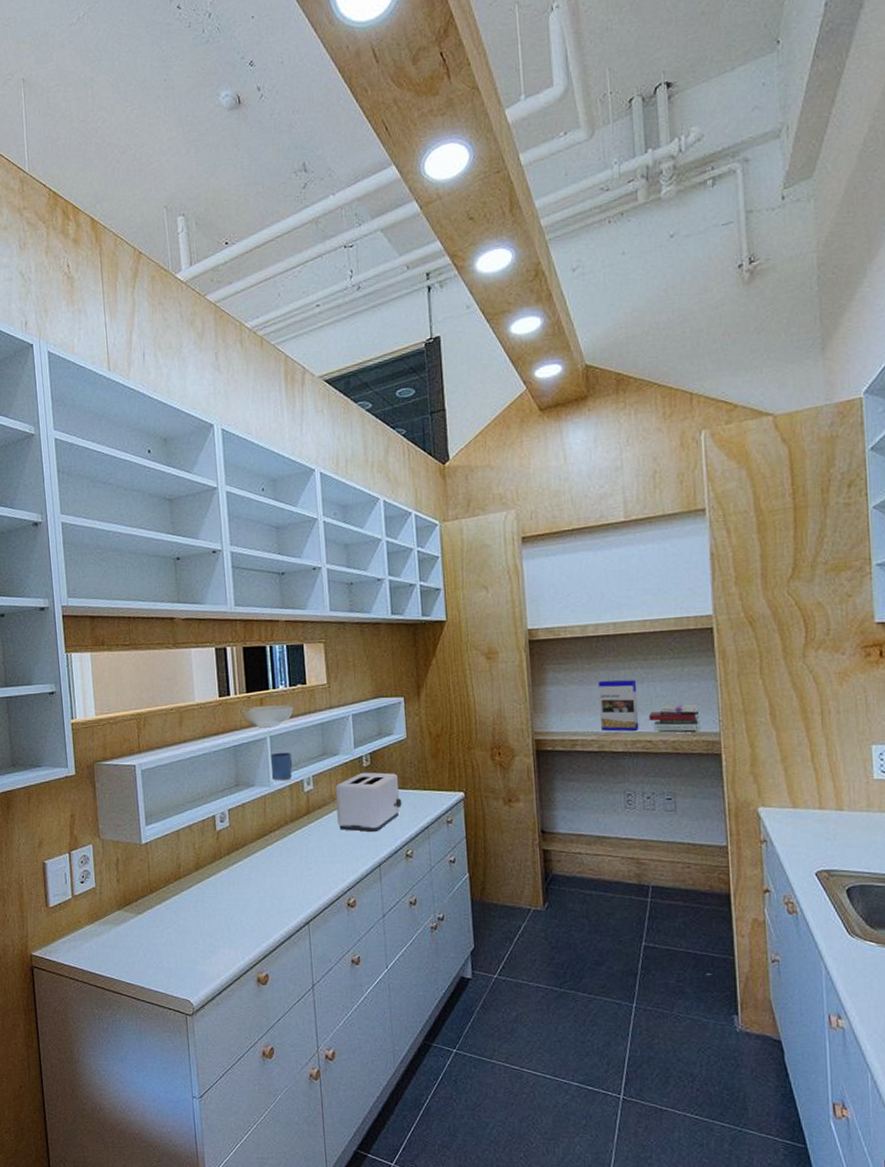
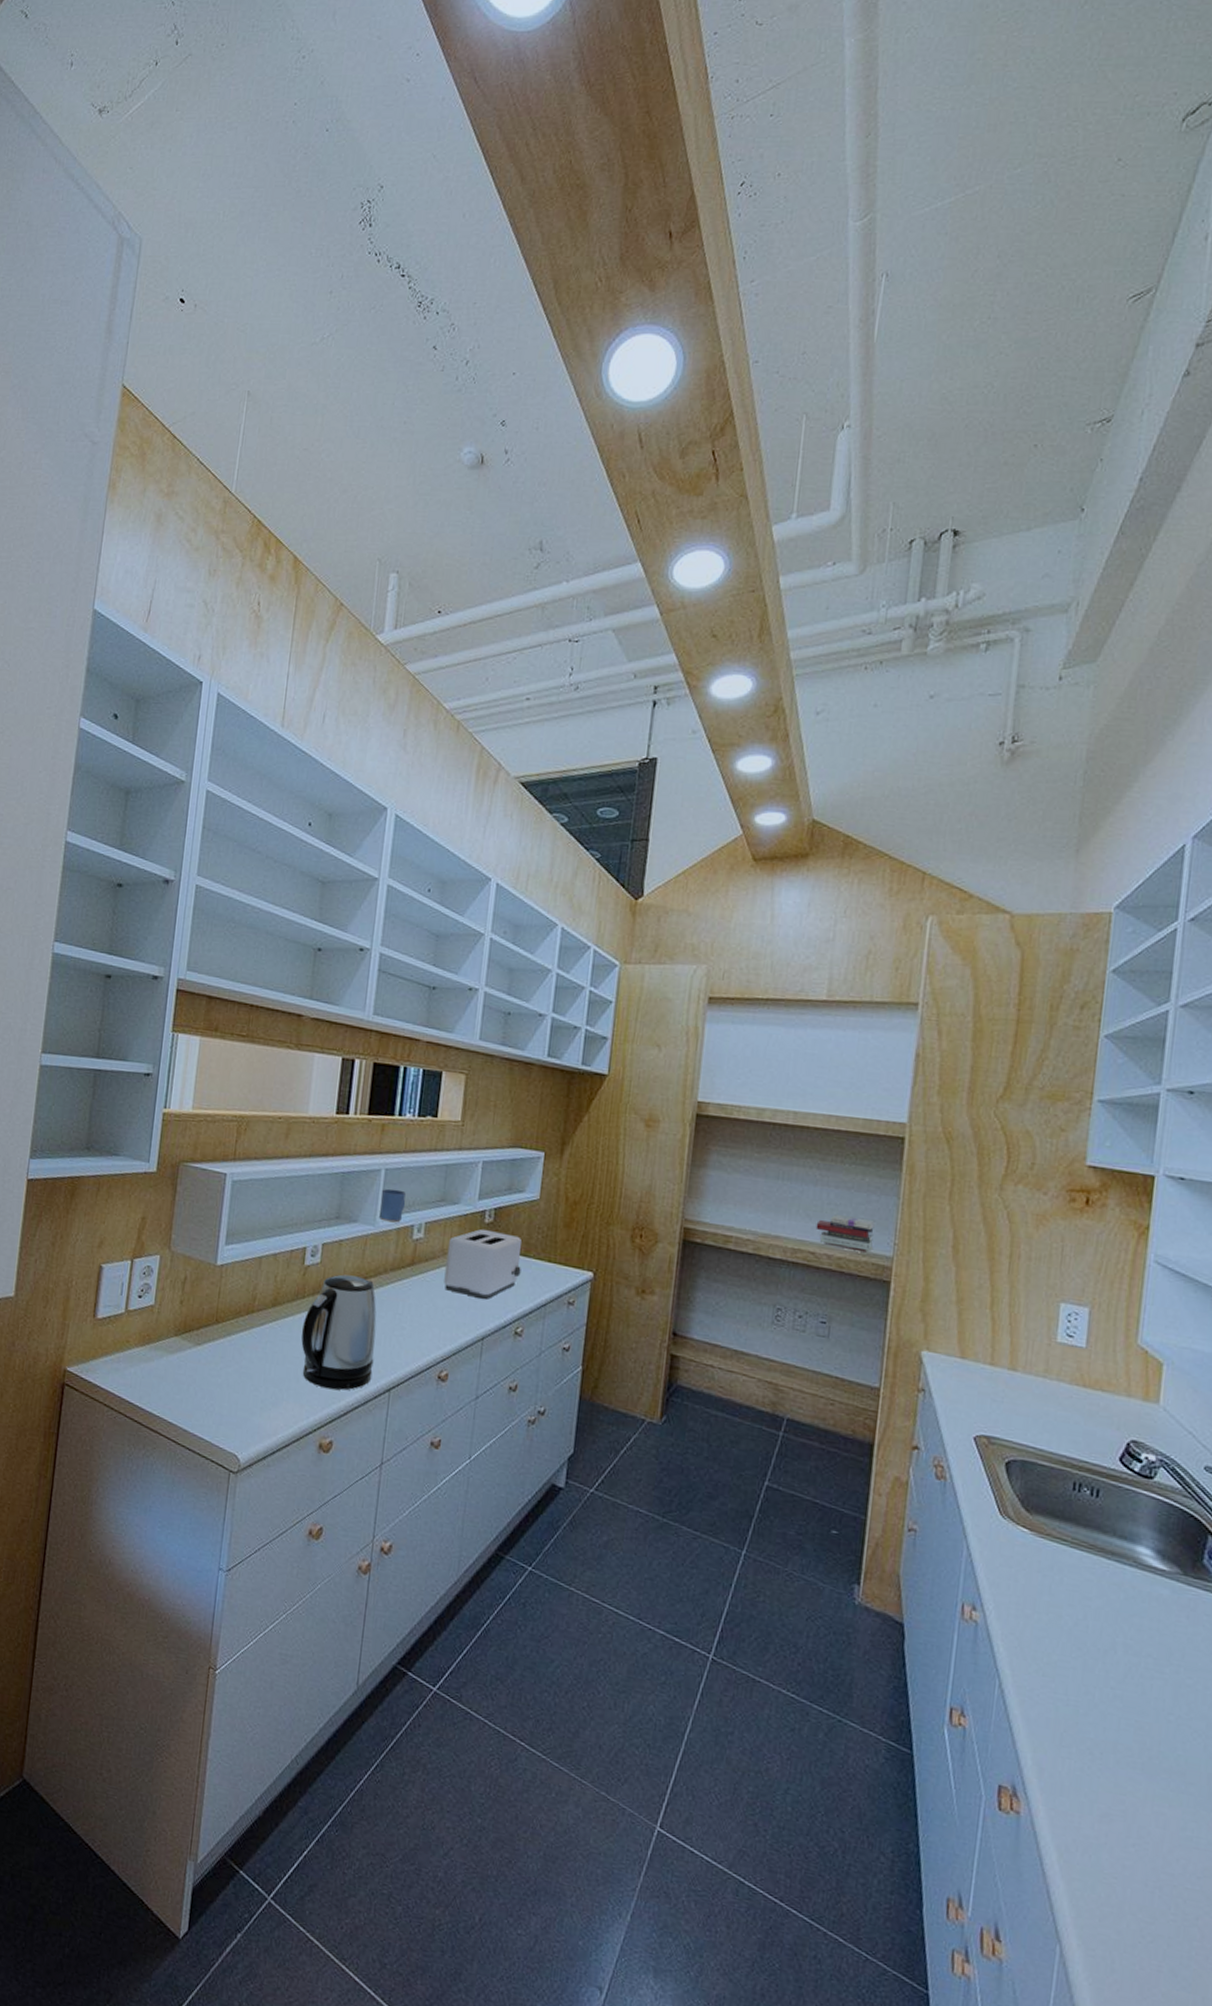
kettle: none [224,832,292,931] -> present [301,1274,377,1390]
bowl: present [240,705,294,728] -> none [357,1131,419,1160]
cereal box: present [599,680,639,732] -> none [761,1174,809,1239]

